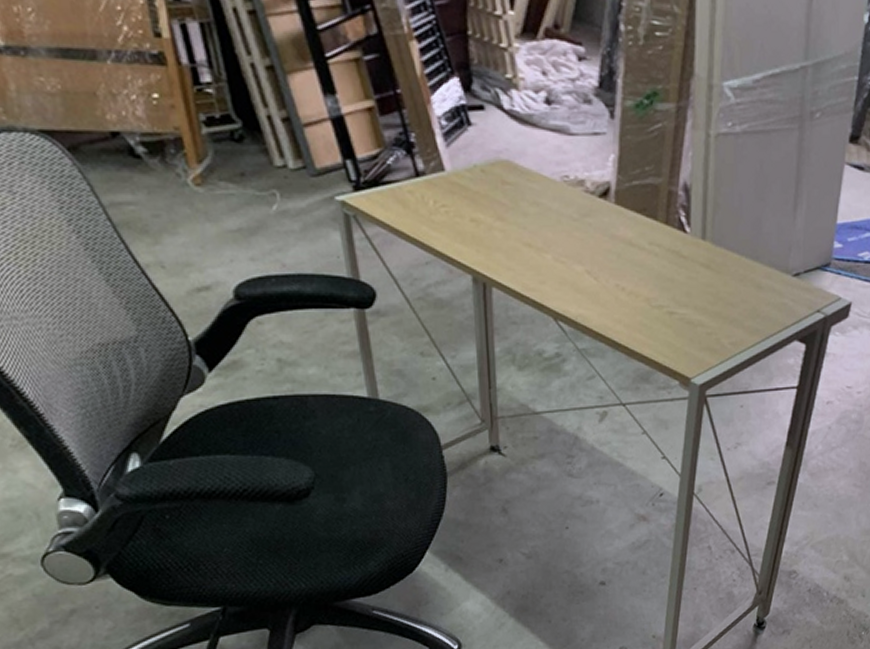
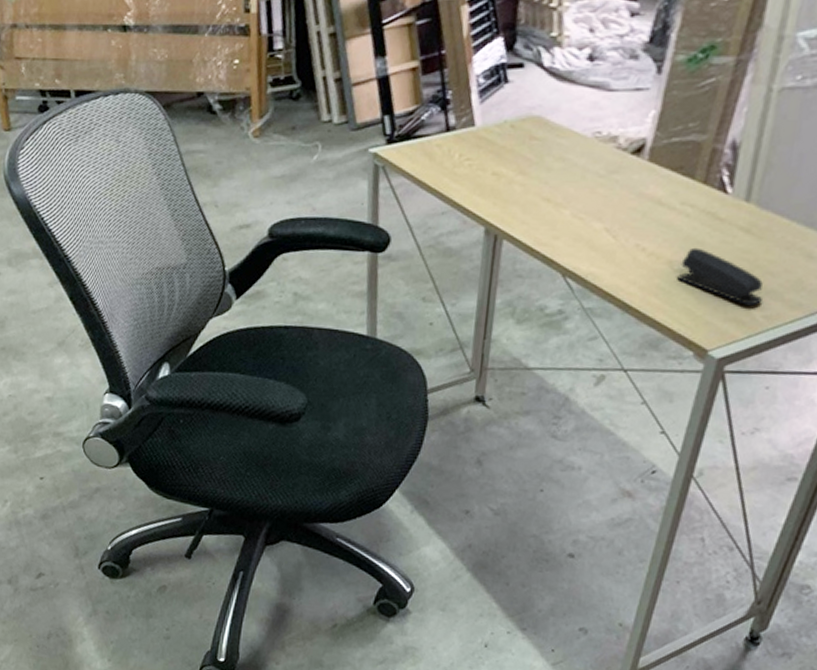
stapler: none [656,284,727,334] -> present [677,247,763,306]

